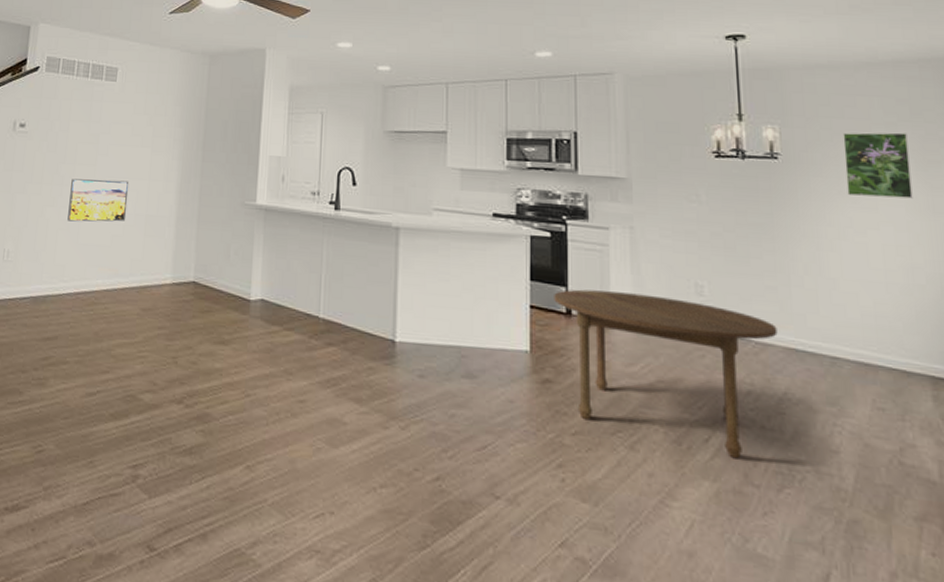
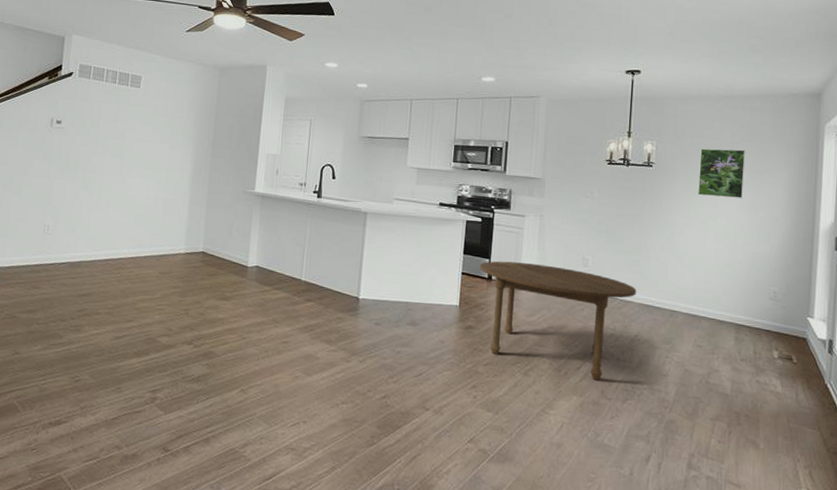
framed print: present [67,178,129,222] -> none [98,168,151,204]

